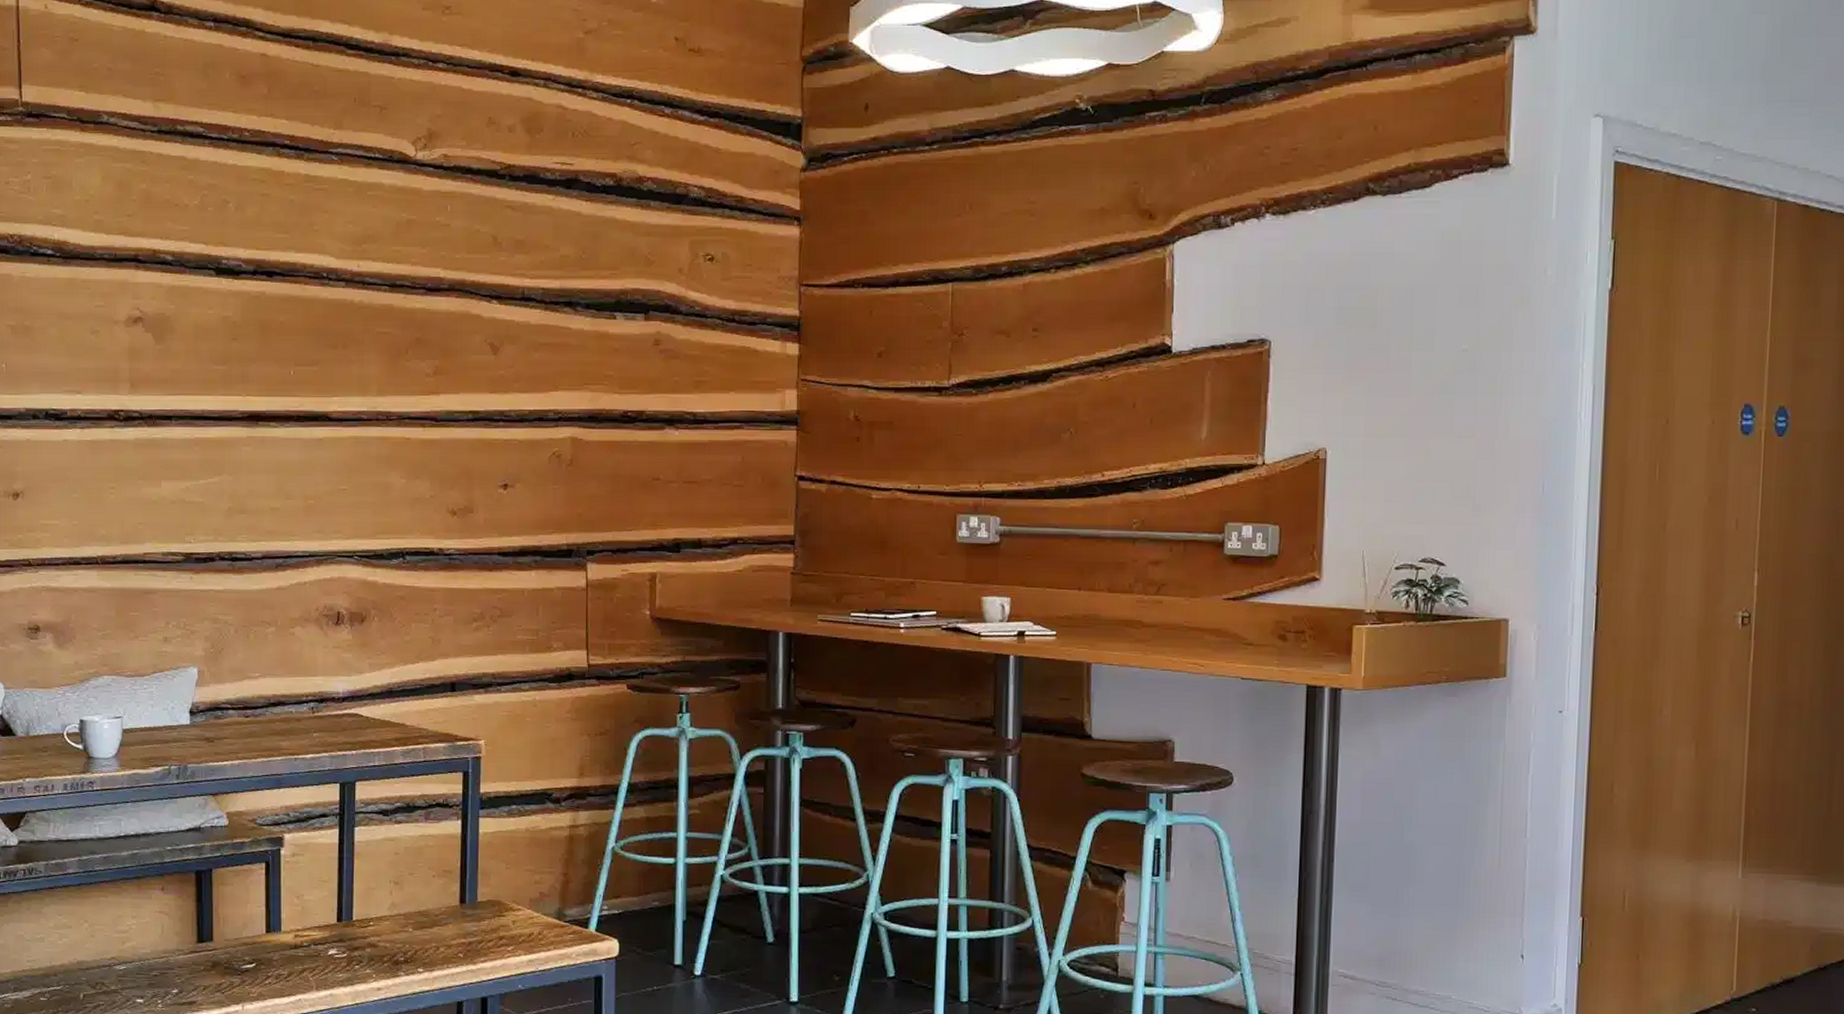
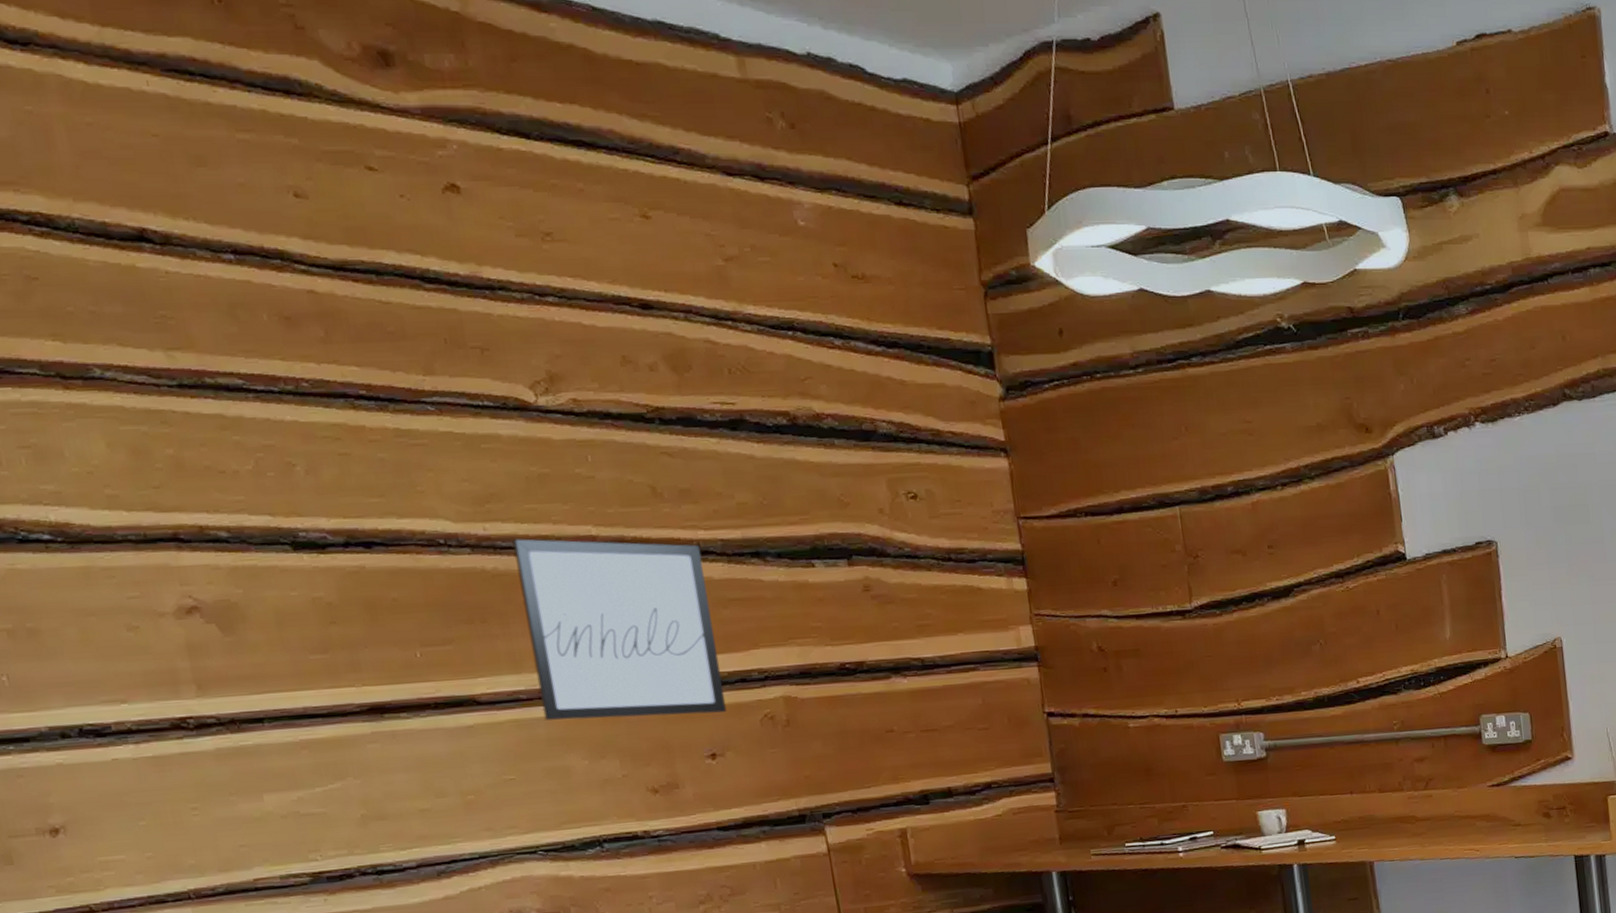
wall art: none [378,277,524,448] -> present [512,539,728,721]

